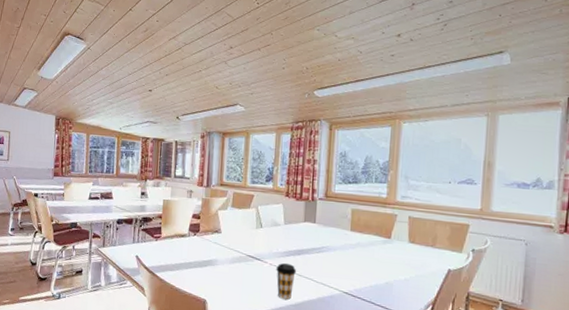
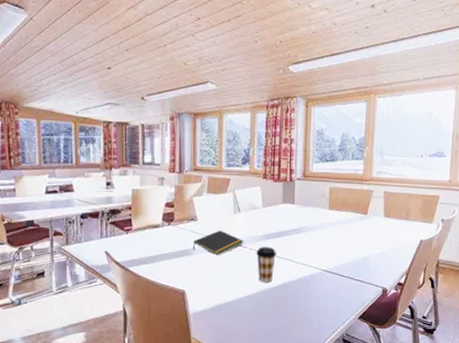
notepad: none [216,243,265,268] -> present [193,230,244,255]

